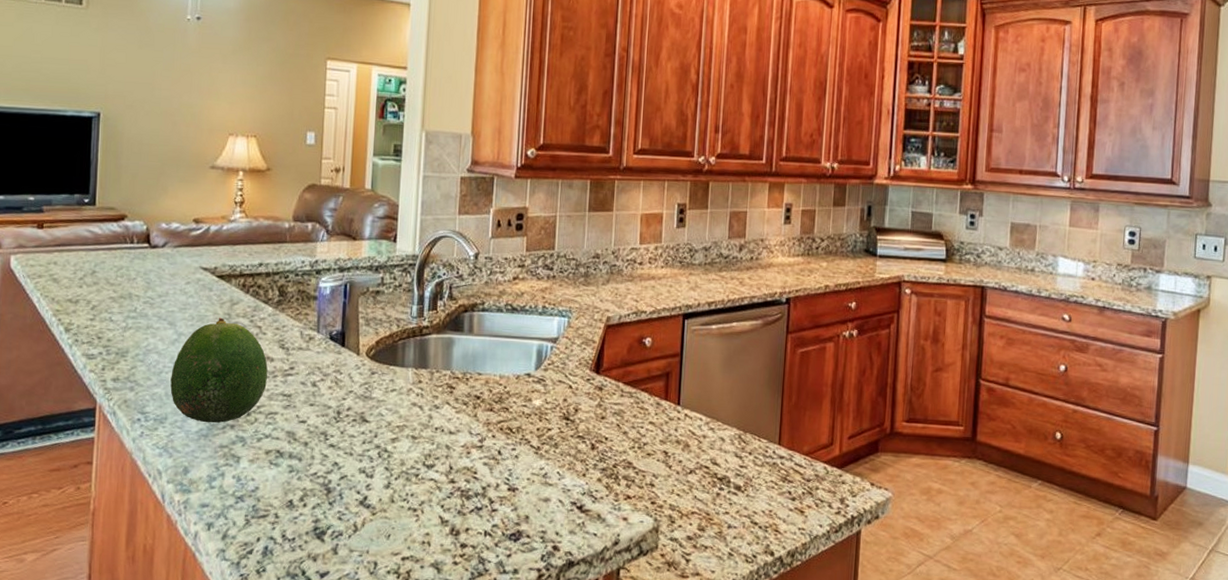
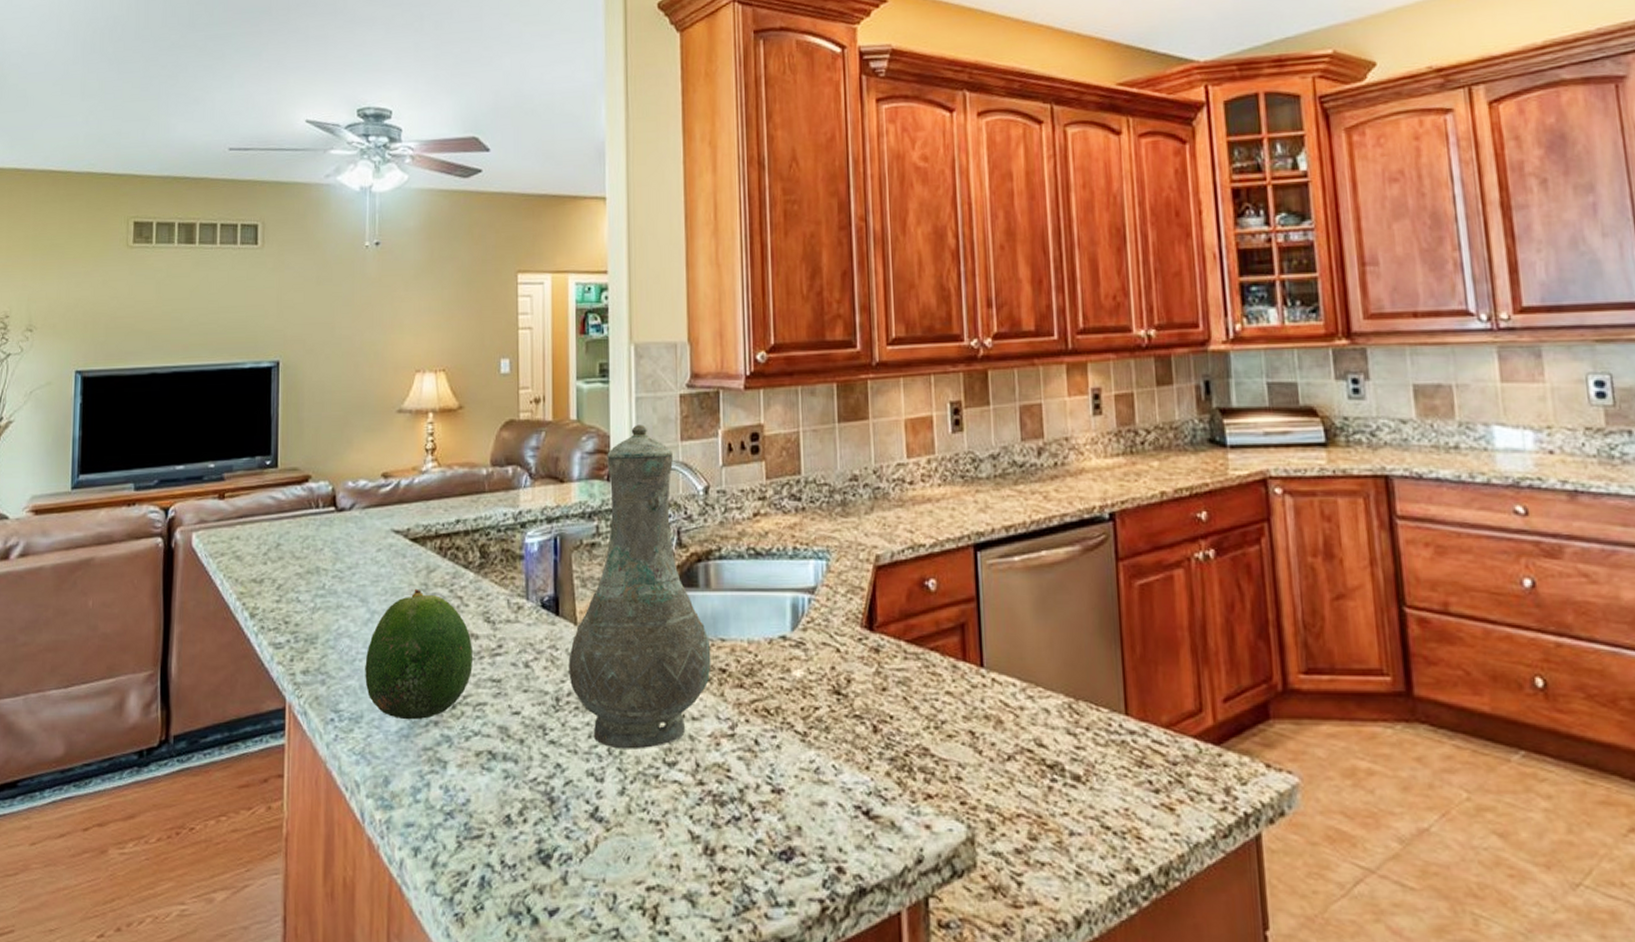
vase: none [349,198,469,454] -> present [568,424,711,749]

